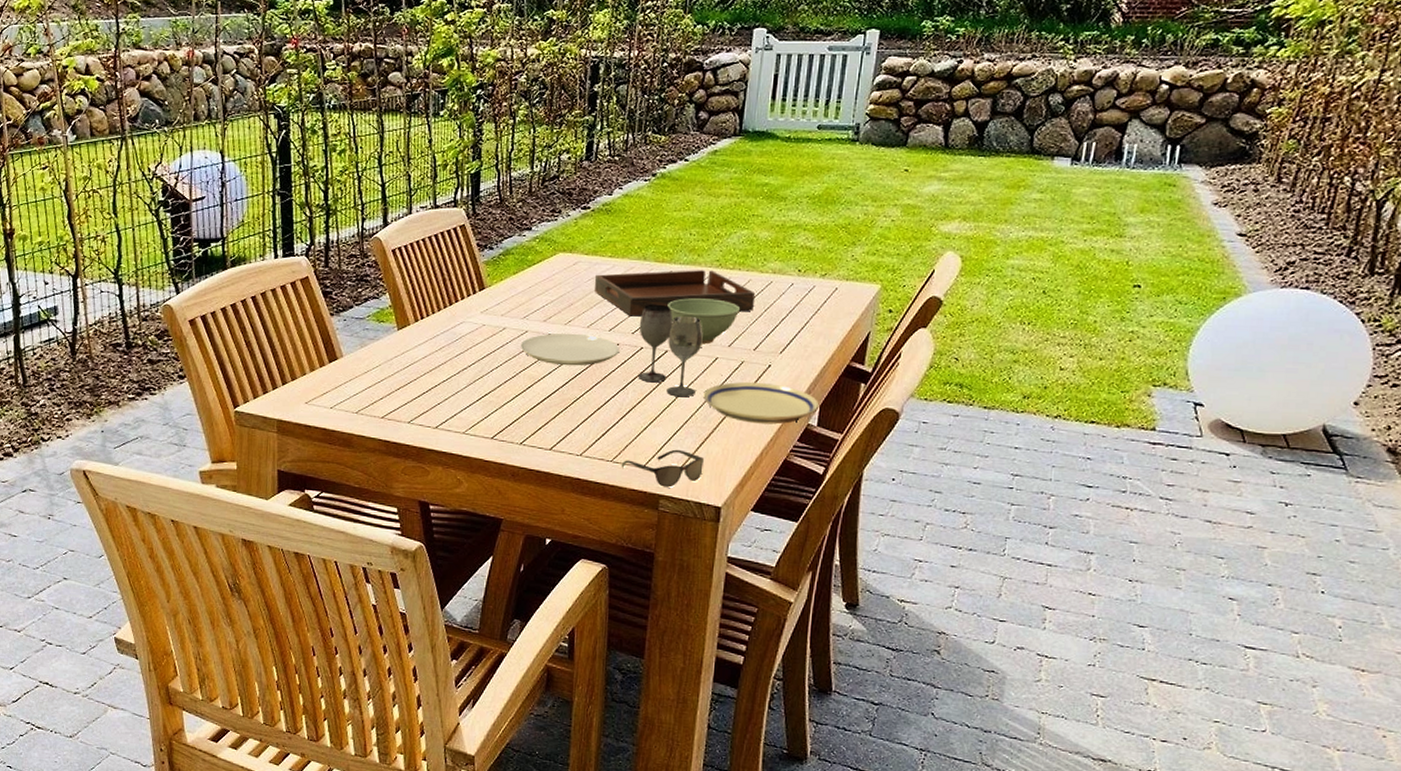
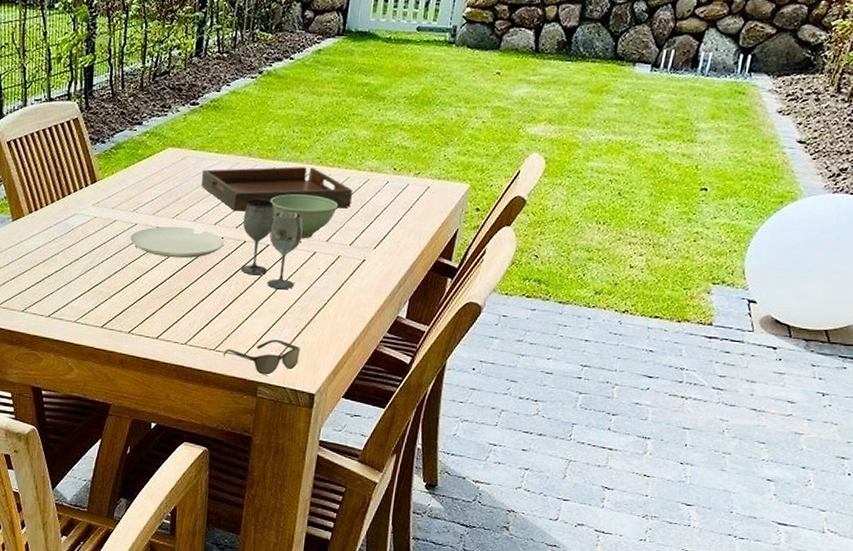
plate: present [703,382,818,425] -> none [301,275,408,317]

